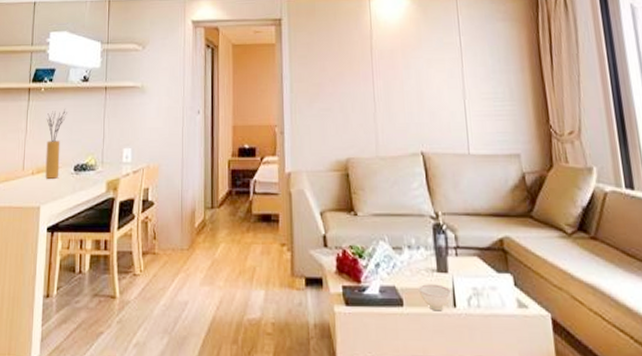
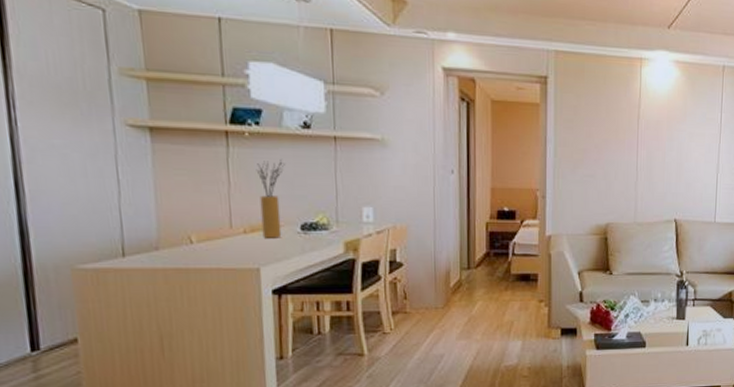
bowl: present [418,284,452,311] -> none [659,329,686,350]

